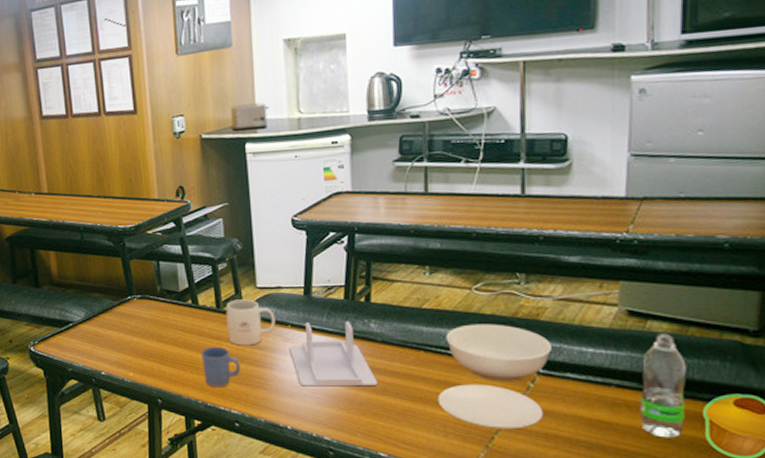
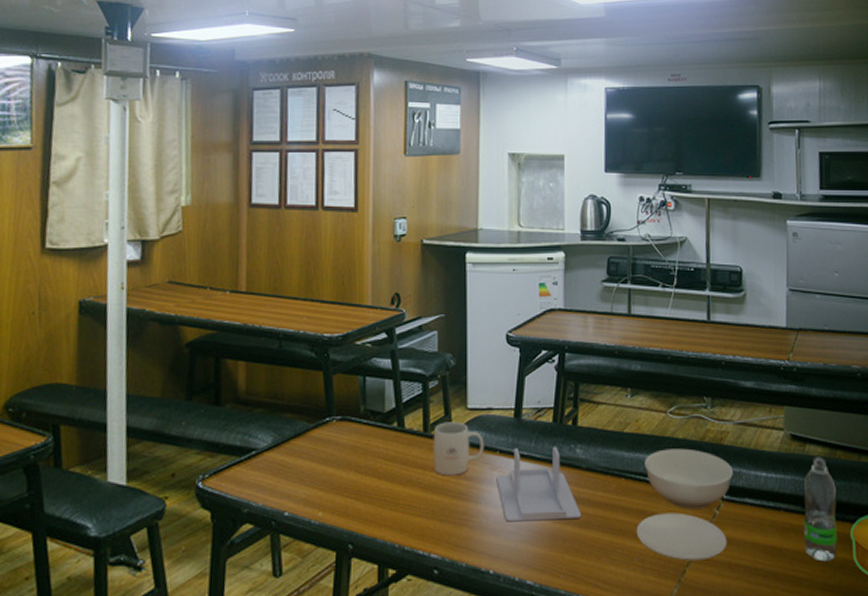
mug: present [201,346,241,388] -> none [403,477,445,528]
toaster: present [230,101,270,132] -> none [453,211,492,240]

